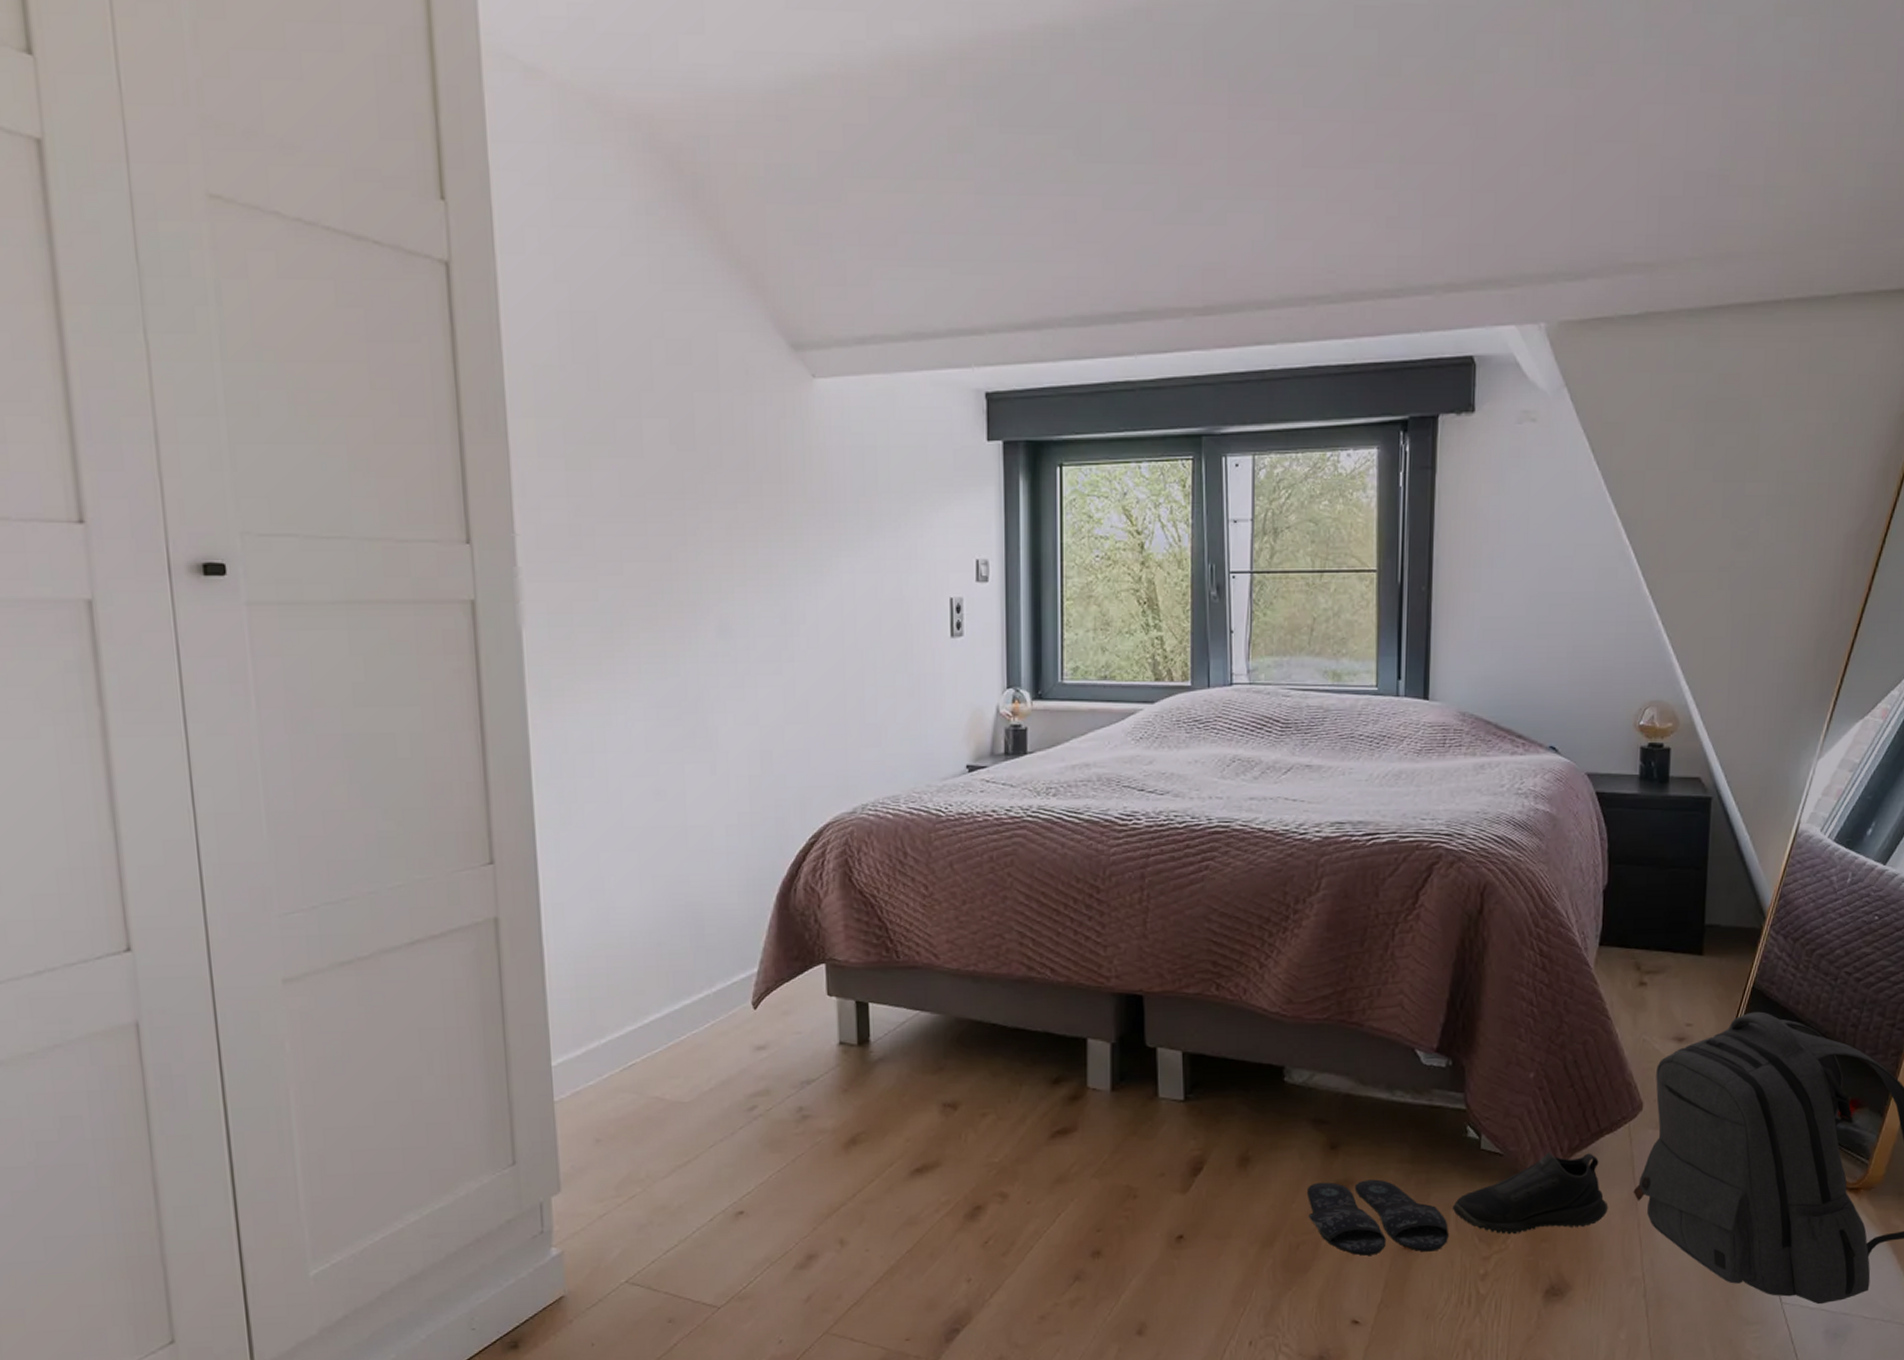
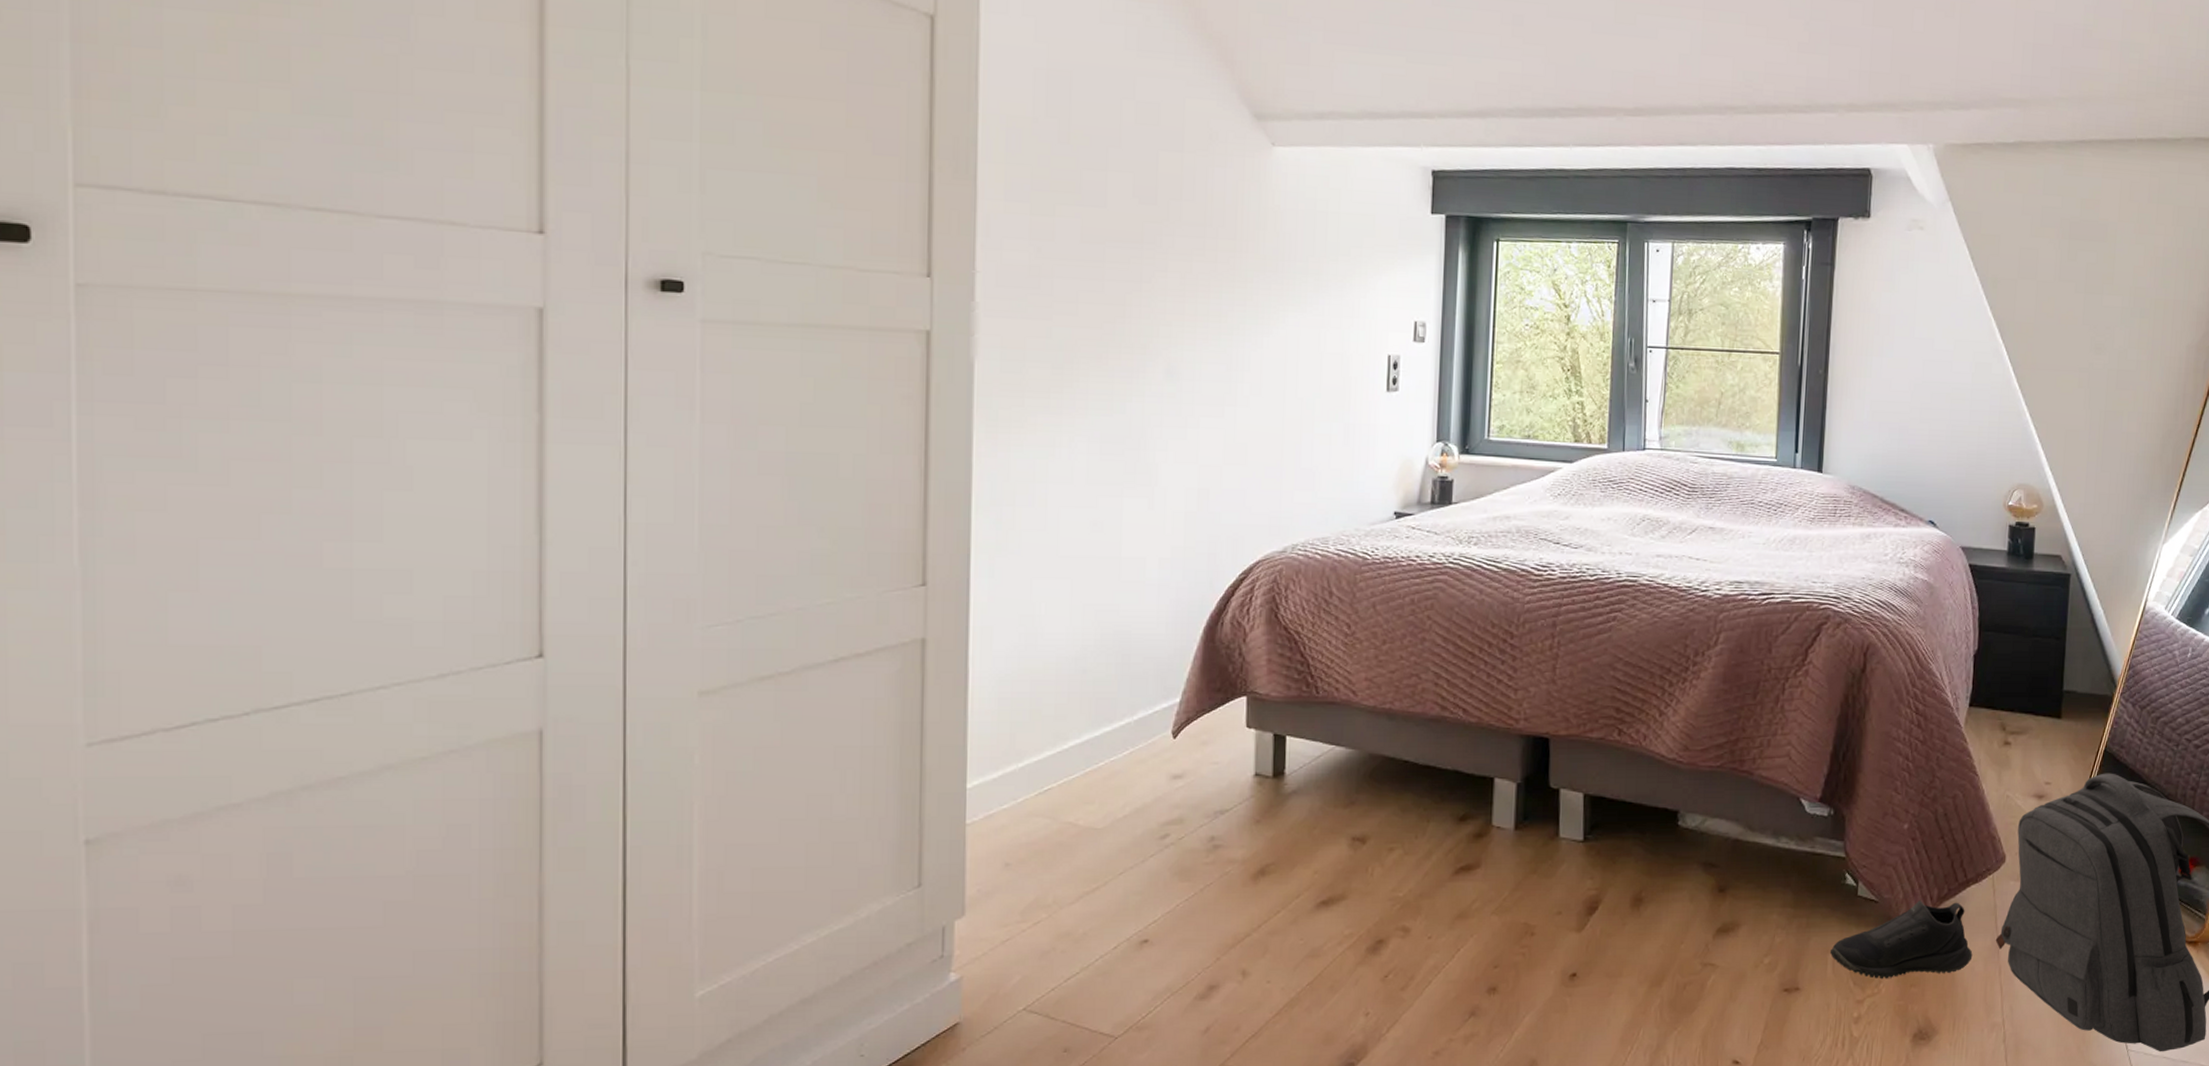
slippers: present [1307,1179,1448,1256] -> none [1696,922,1826,997]

